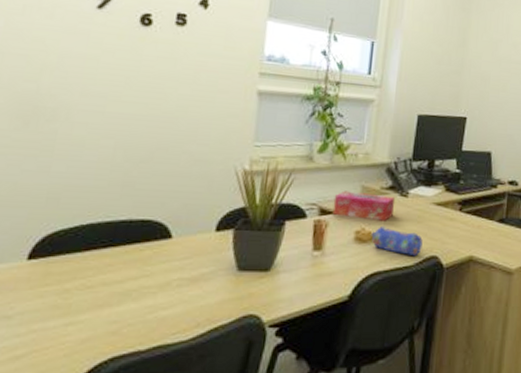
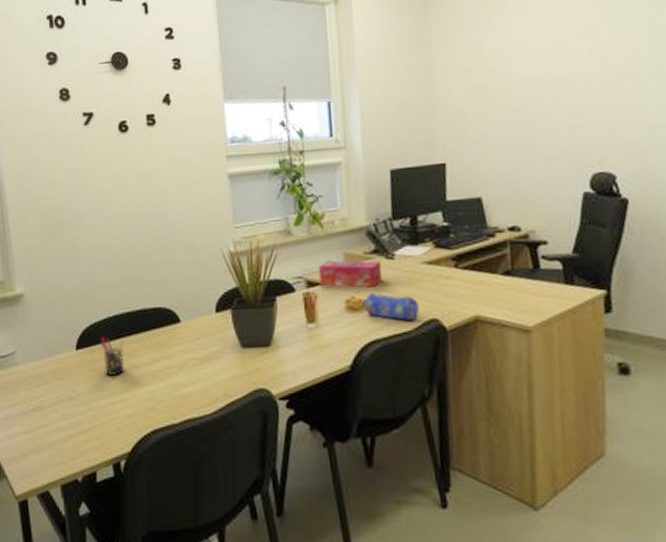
pen holder: none [61,247,98,293] -> present [99,337,125,376]

